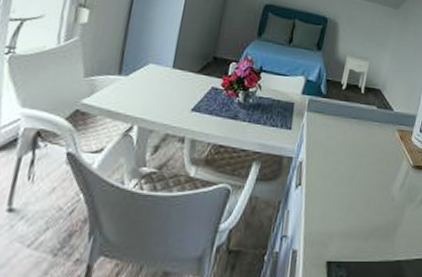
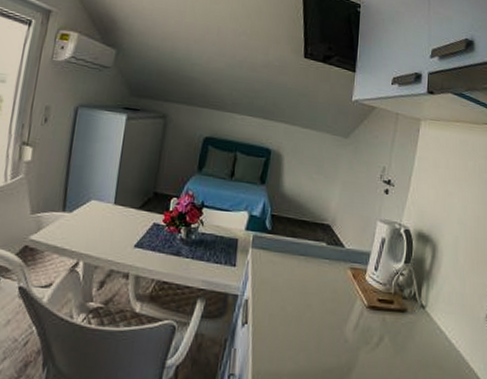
nightstand: present [341,53,371,94] -> none [288,186,320,229]

